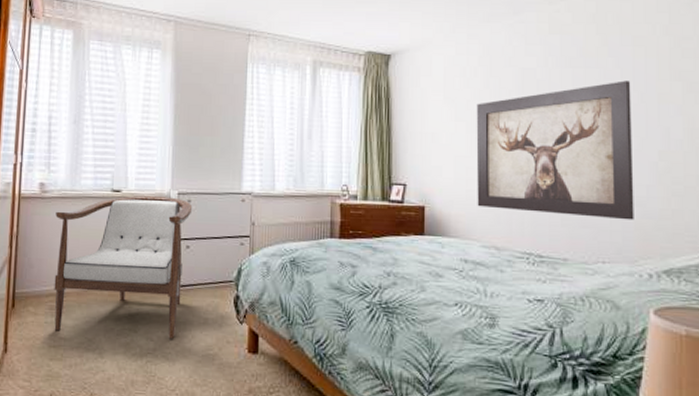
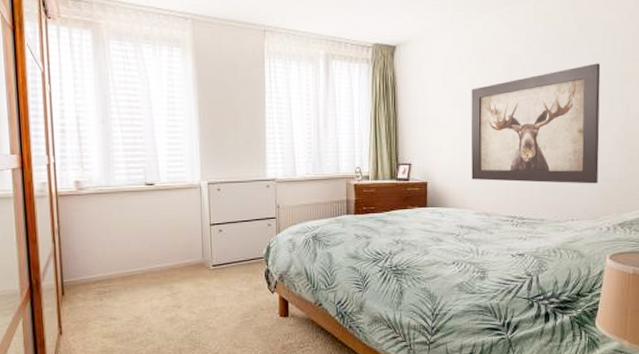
armchair: present [54,196,193,339] -> none [94,187,222,313]

